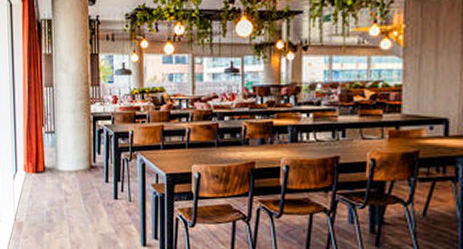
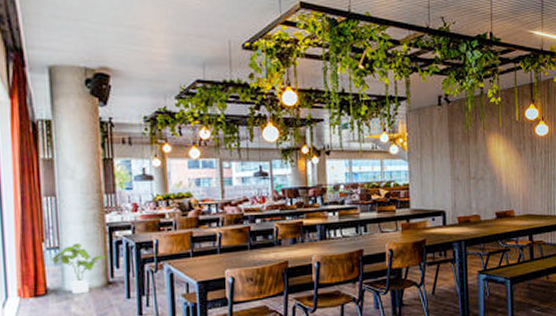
house plant: none [49,130,92,174] -> present [52,244,109,295]

